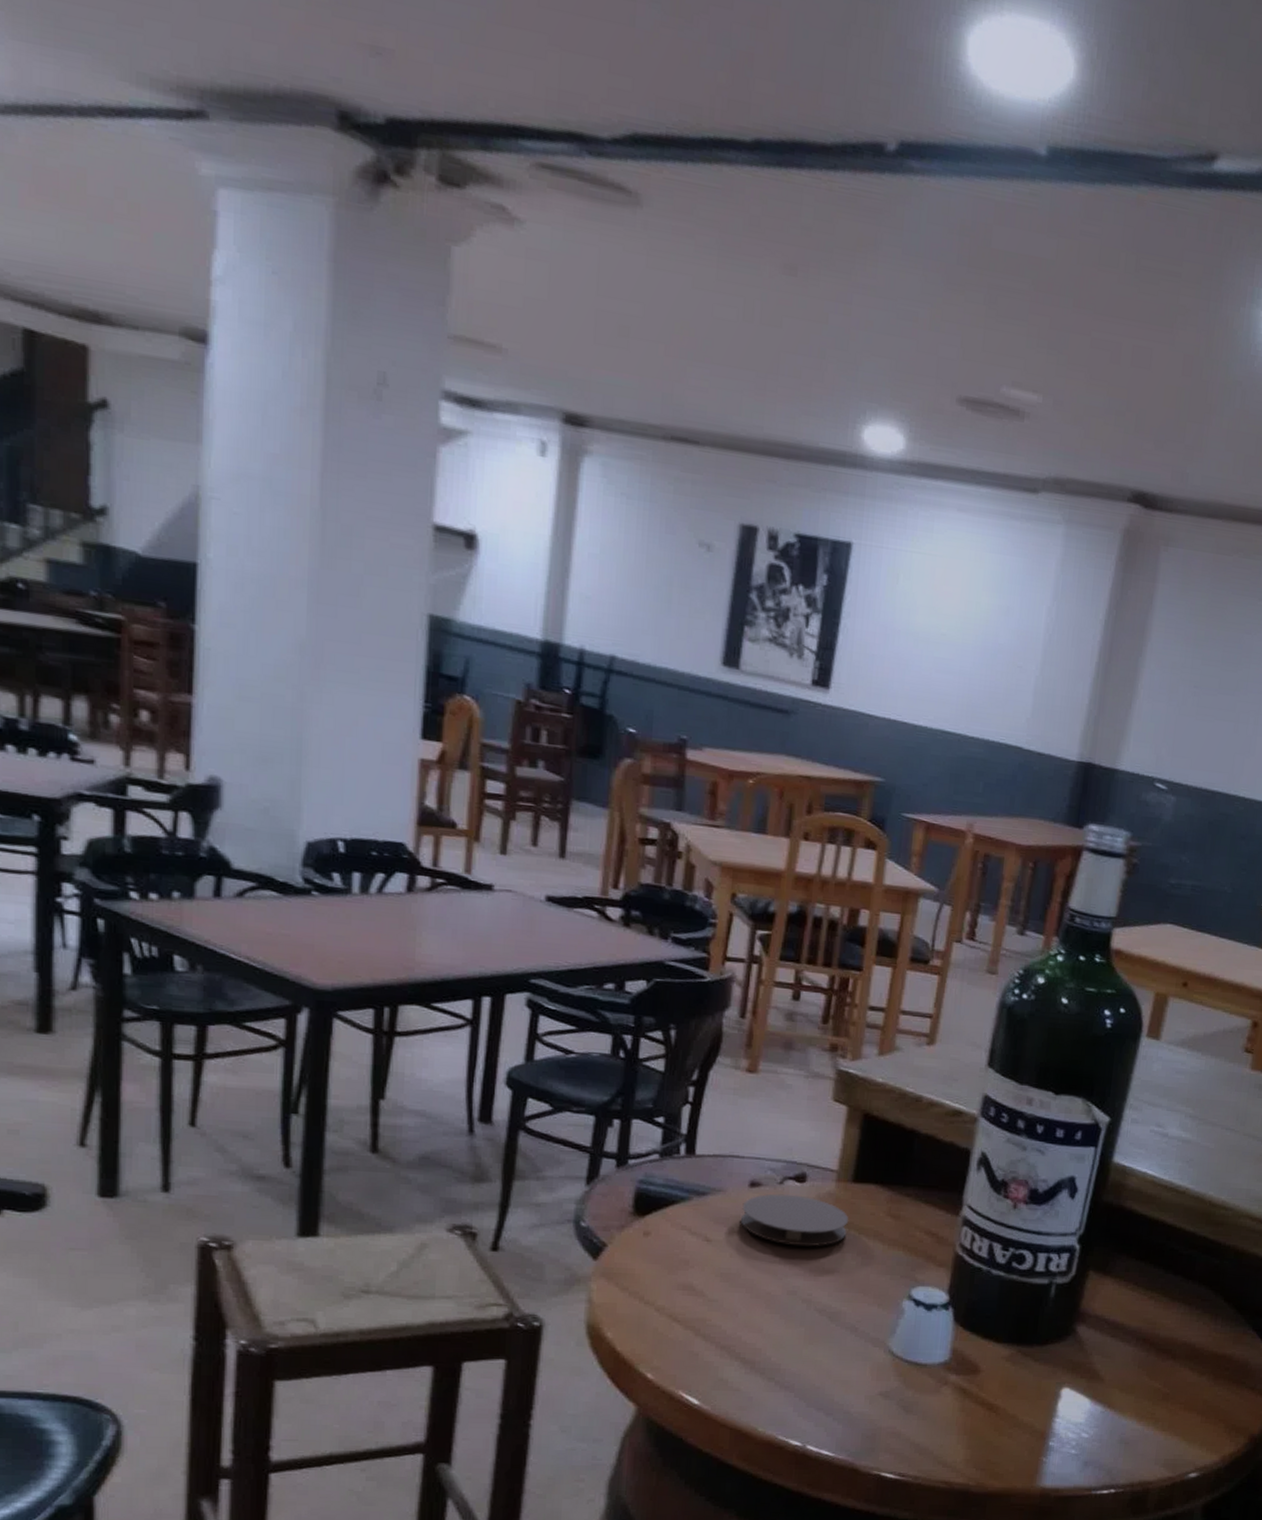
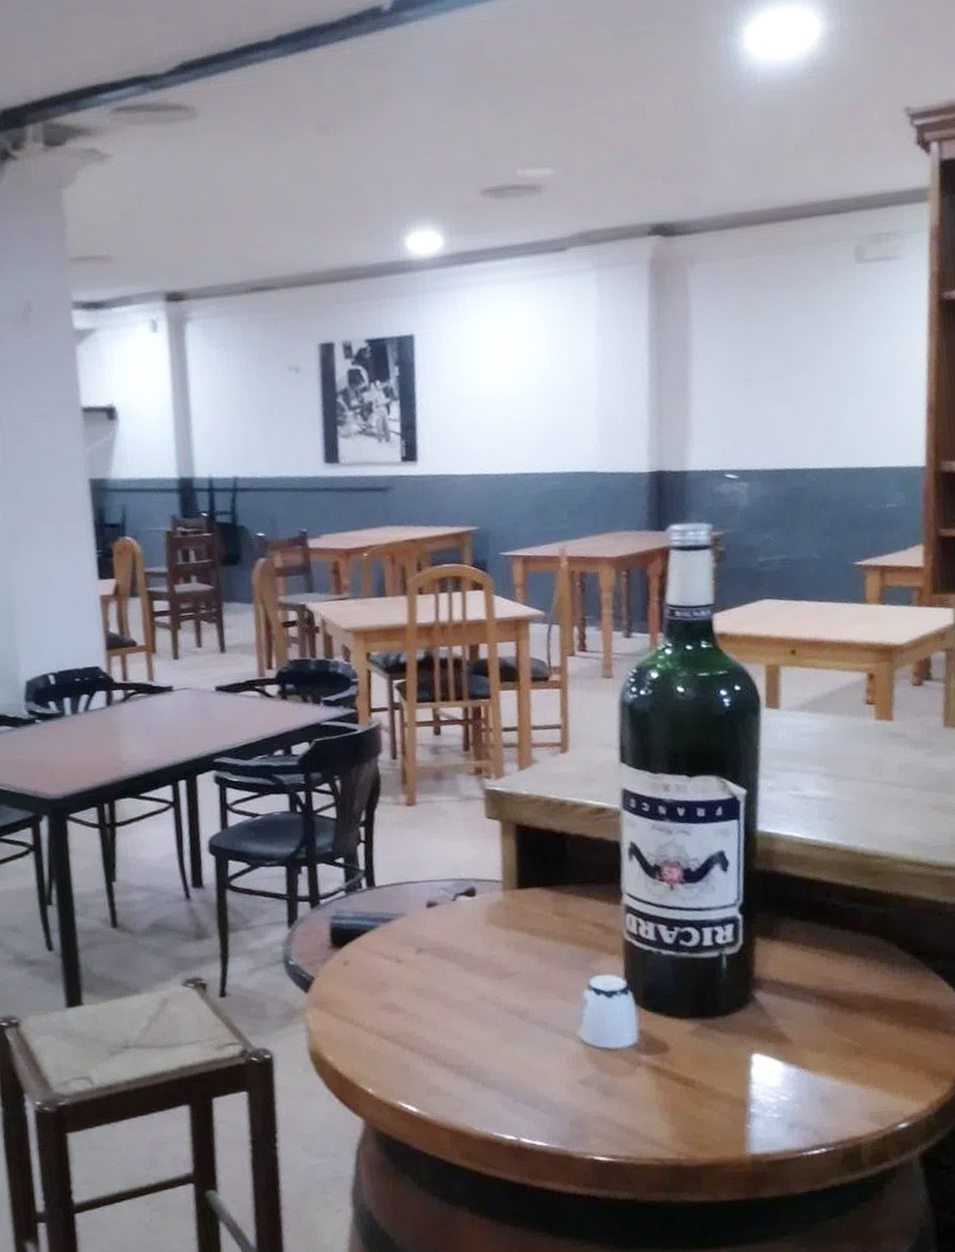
coaster: present [740,1194,849,1247] -> none [424,908,521,955]

